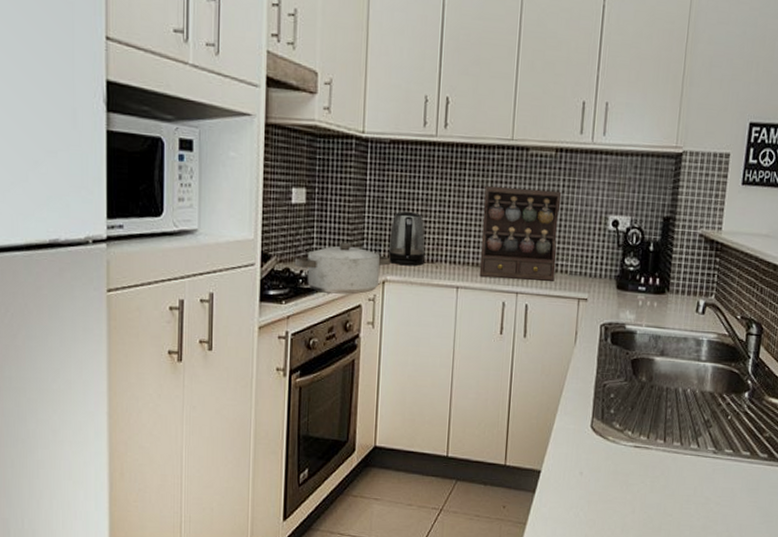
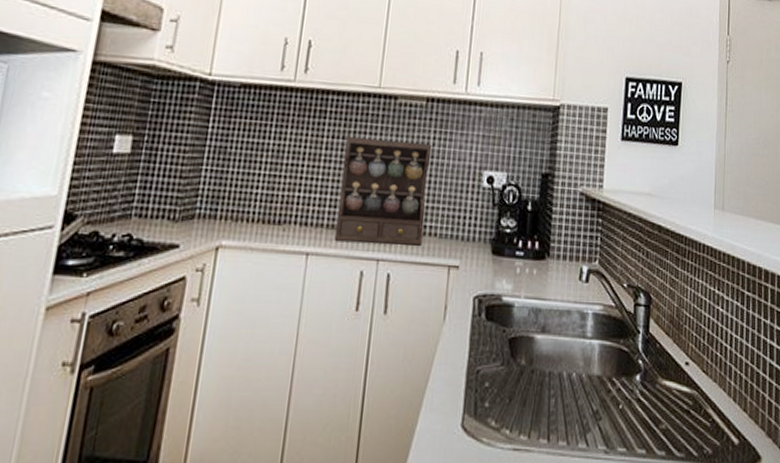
cooking pot: present [294,243,390,295] -> none [105,200,228,264]
kettle: present [388,210,426,266] -> none [225,163,273,228]

